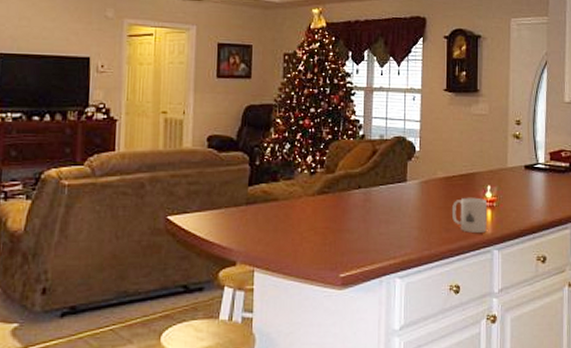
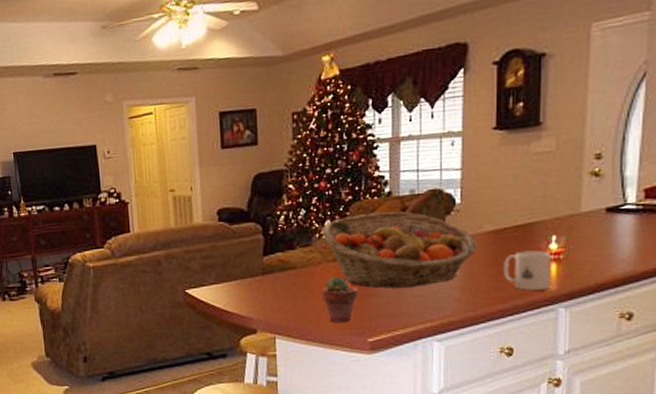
potted succulent: none [300,211,333,256] -> present [321,276,358,322]
fruit basket: none [303,152,432,225] -> present [321,211,477,288]

